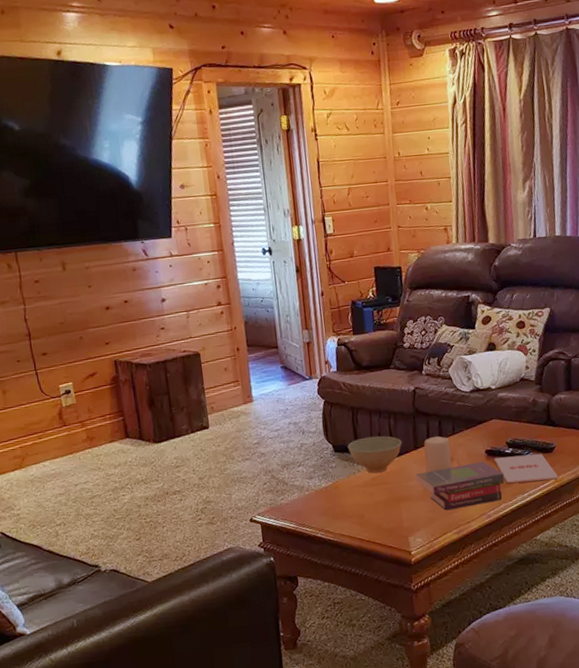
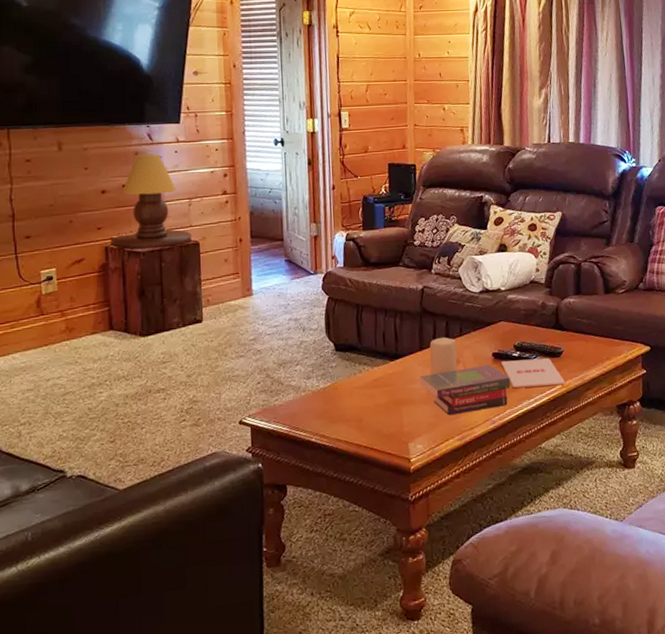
table lamp: none [118,269,193,362] -> present [110,154,192,250]
bowl: present [347,436,402,473] -> none [349,335,407,375]

